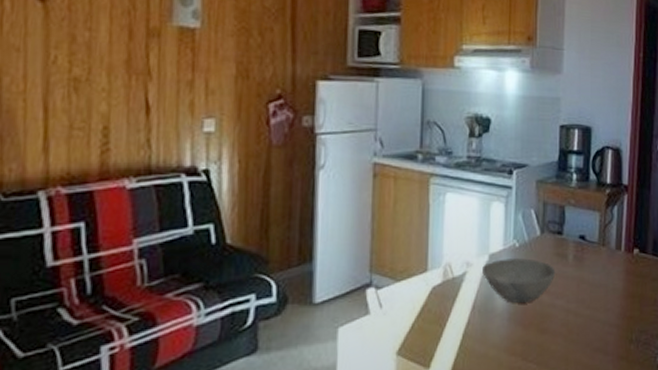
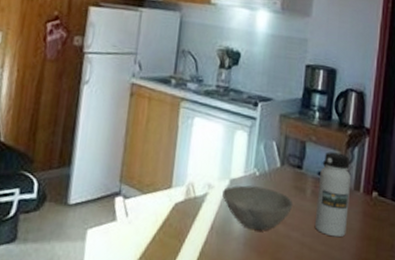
water bottle: none [579,214,613,300] -> present [315,151,352,238]

